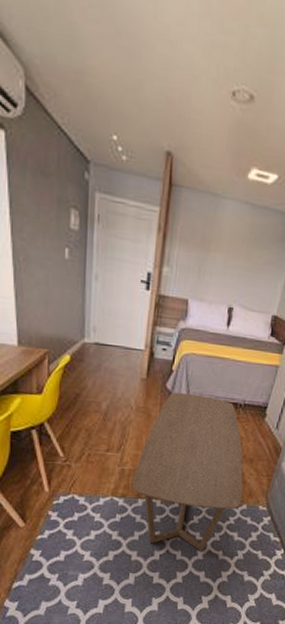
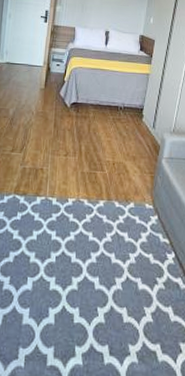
coffee table: present [132,392,243,552] -> none [32,98,129,254]

